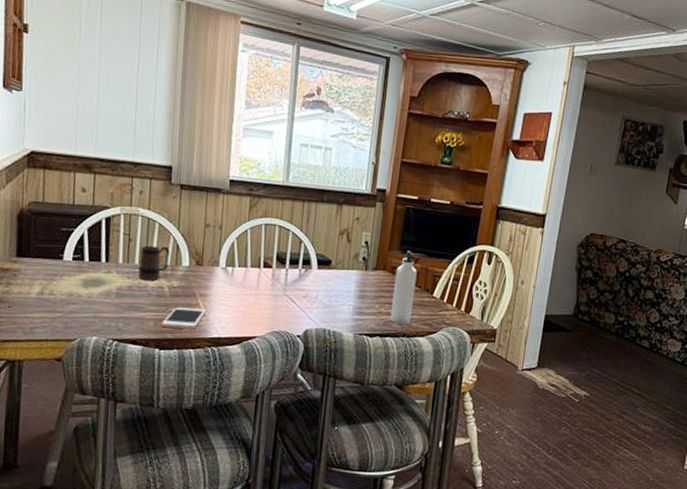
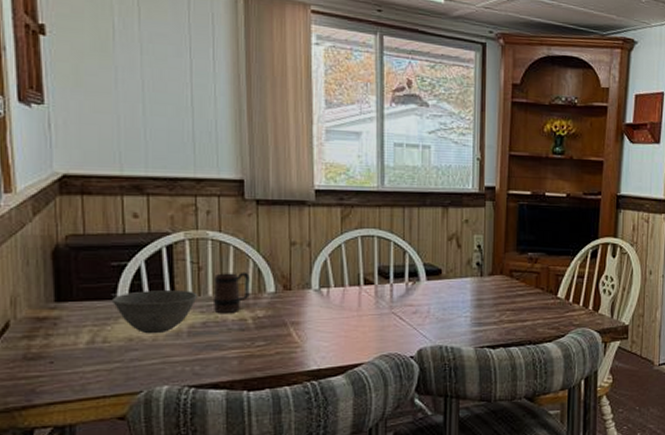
bowl: none [60,254,127,292] -> present [113,289,198,334]
cell phone: present [161,306,206,329] -> none [248,339,300,365]
water bottle: present [390,250,417,325] -> none [513,250,538,331]

